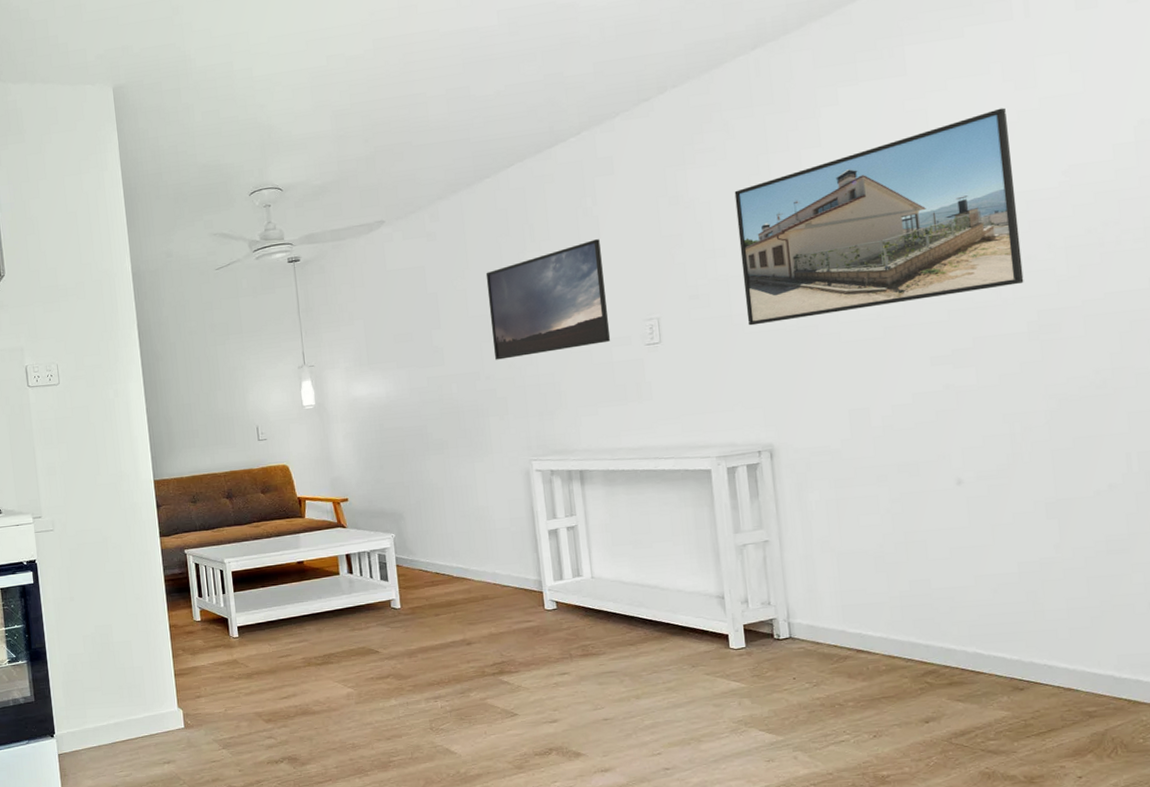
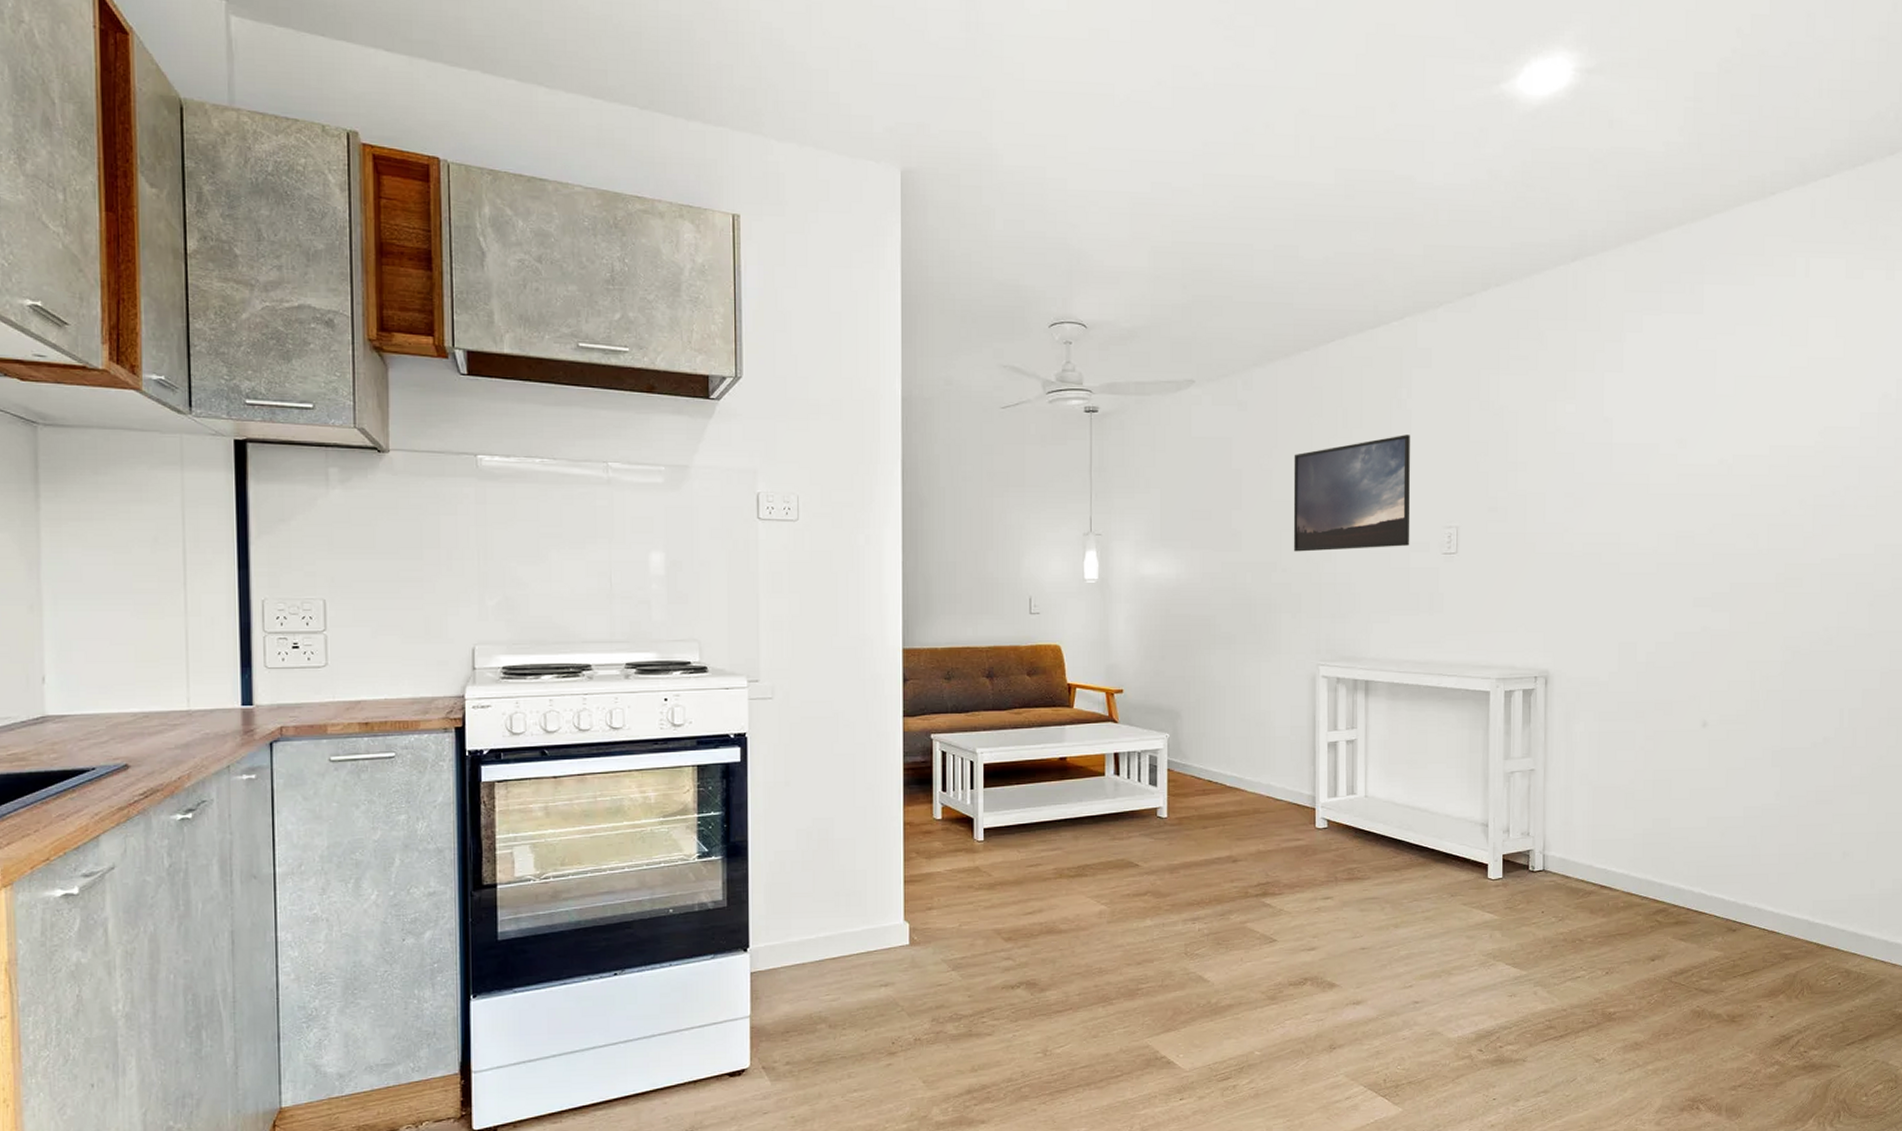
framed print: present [734,107,1024,326] -> none [1539,361,1780,546]

